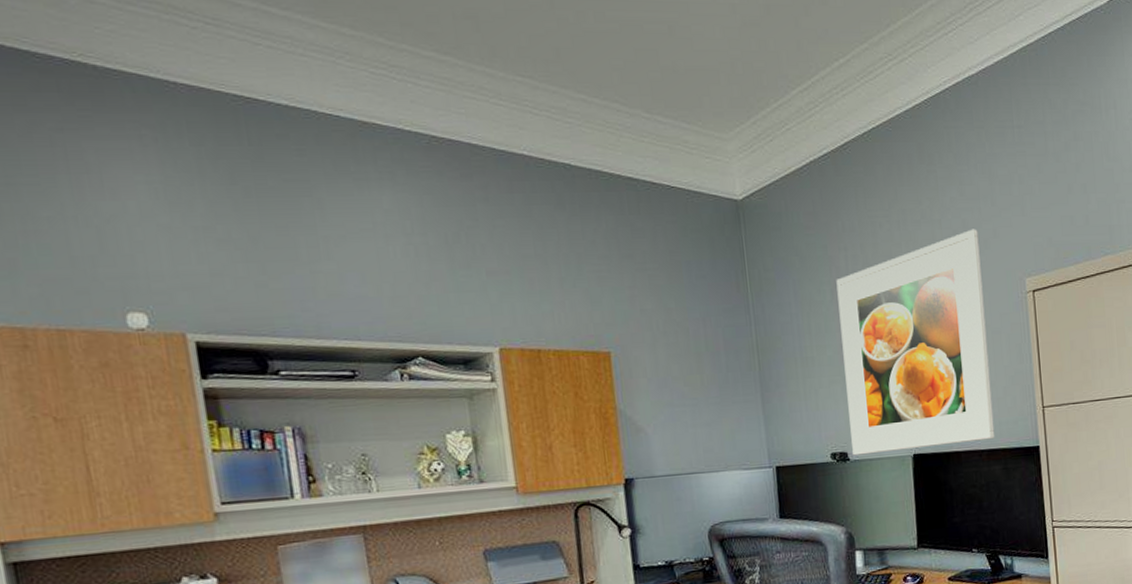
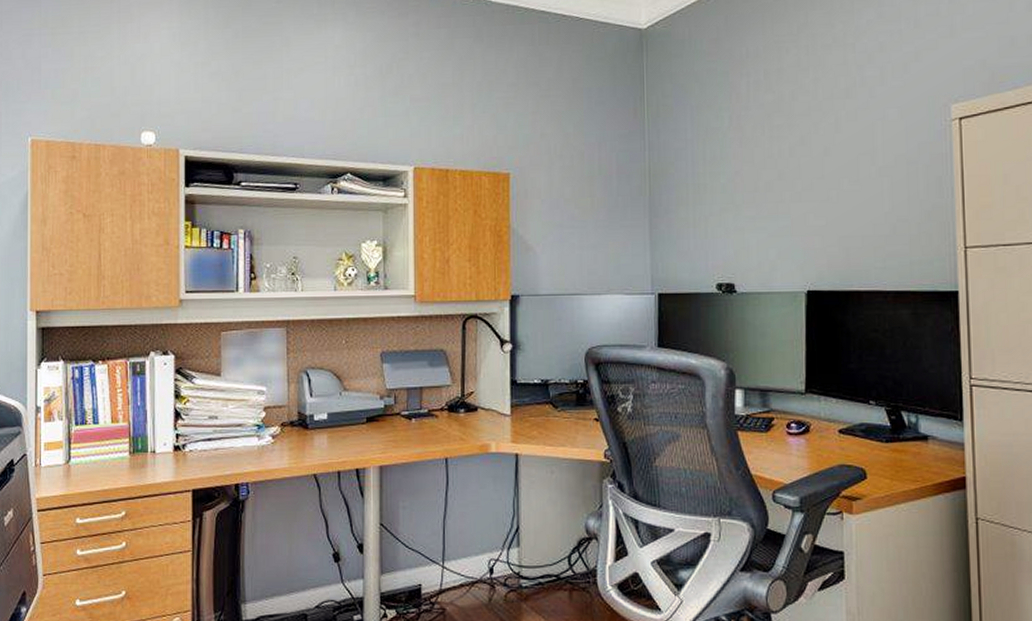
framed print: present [836,229,995,456] -> none [736,52,904,288]

